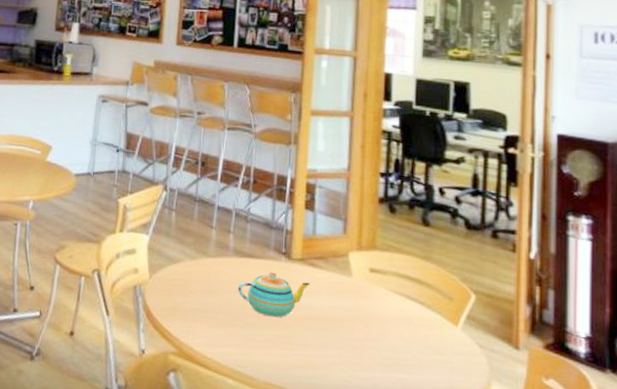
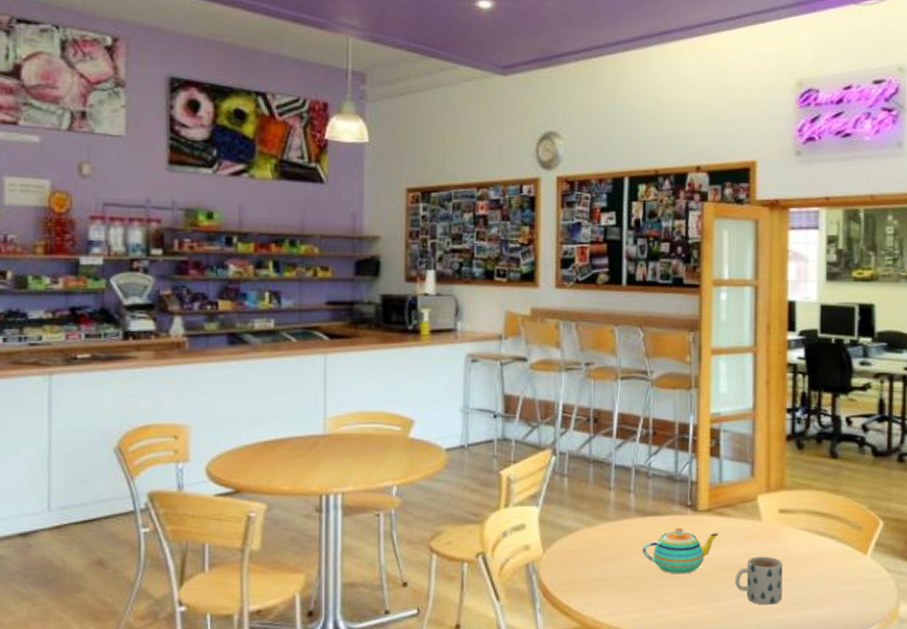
mug: none [323,311,371,362] -> present [735,556,783,605]

